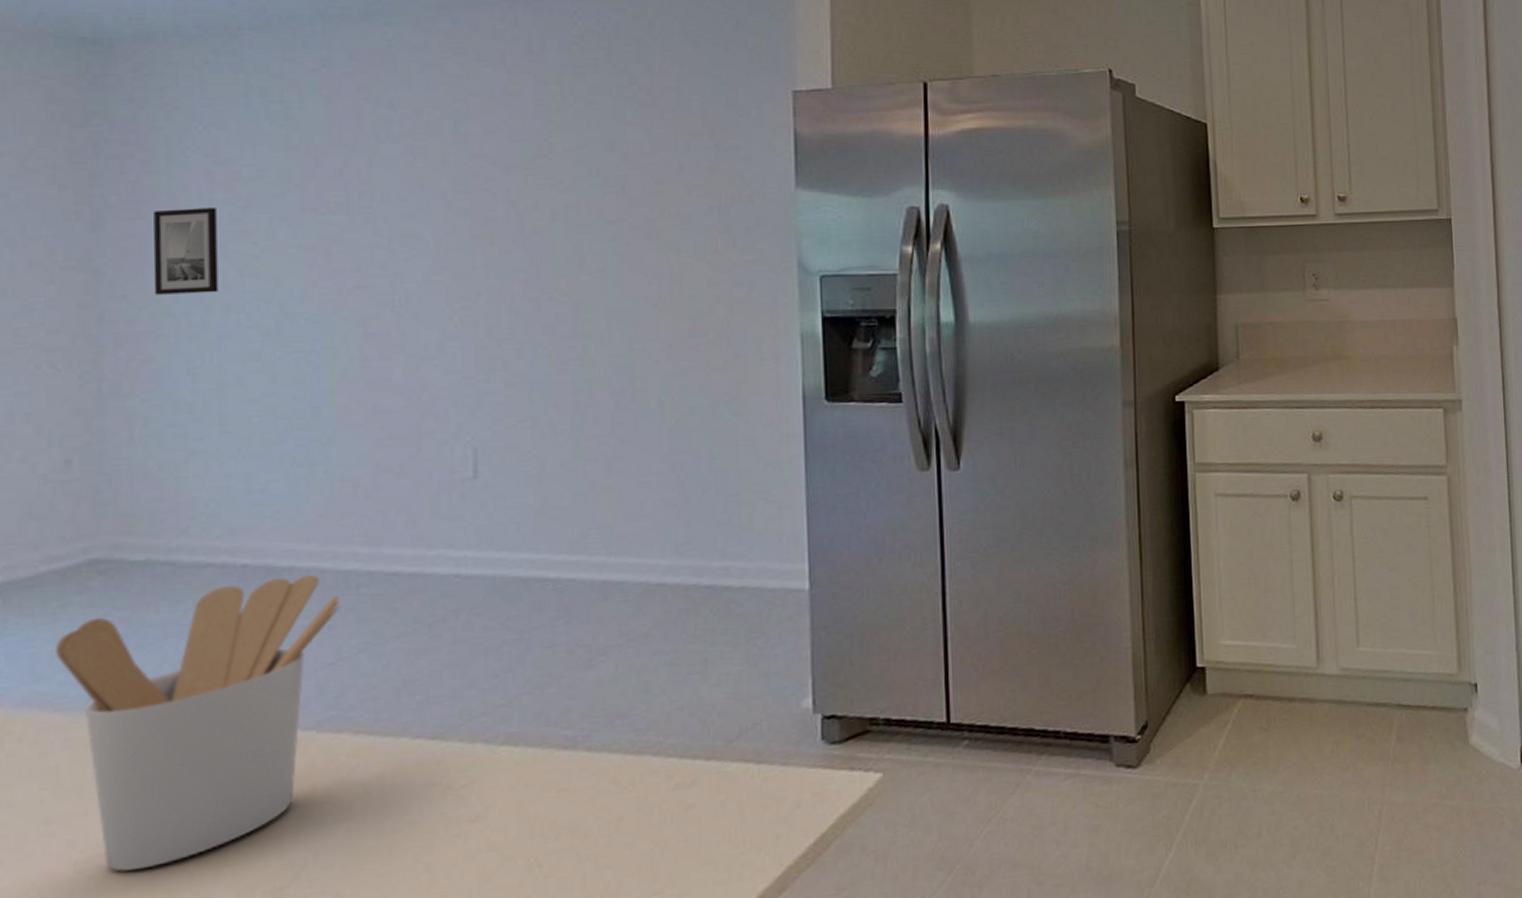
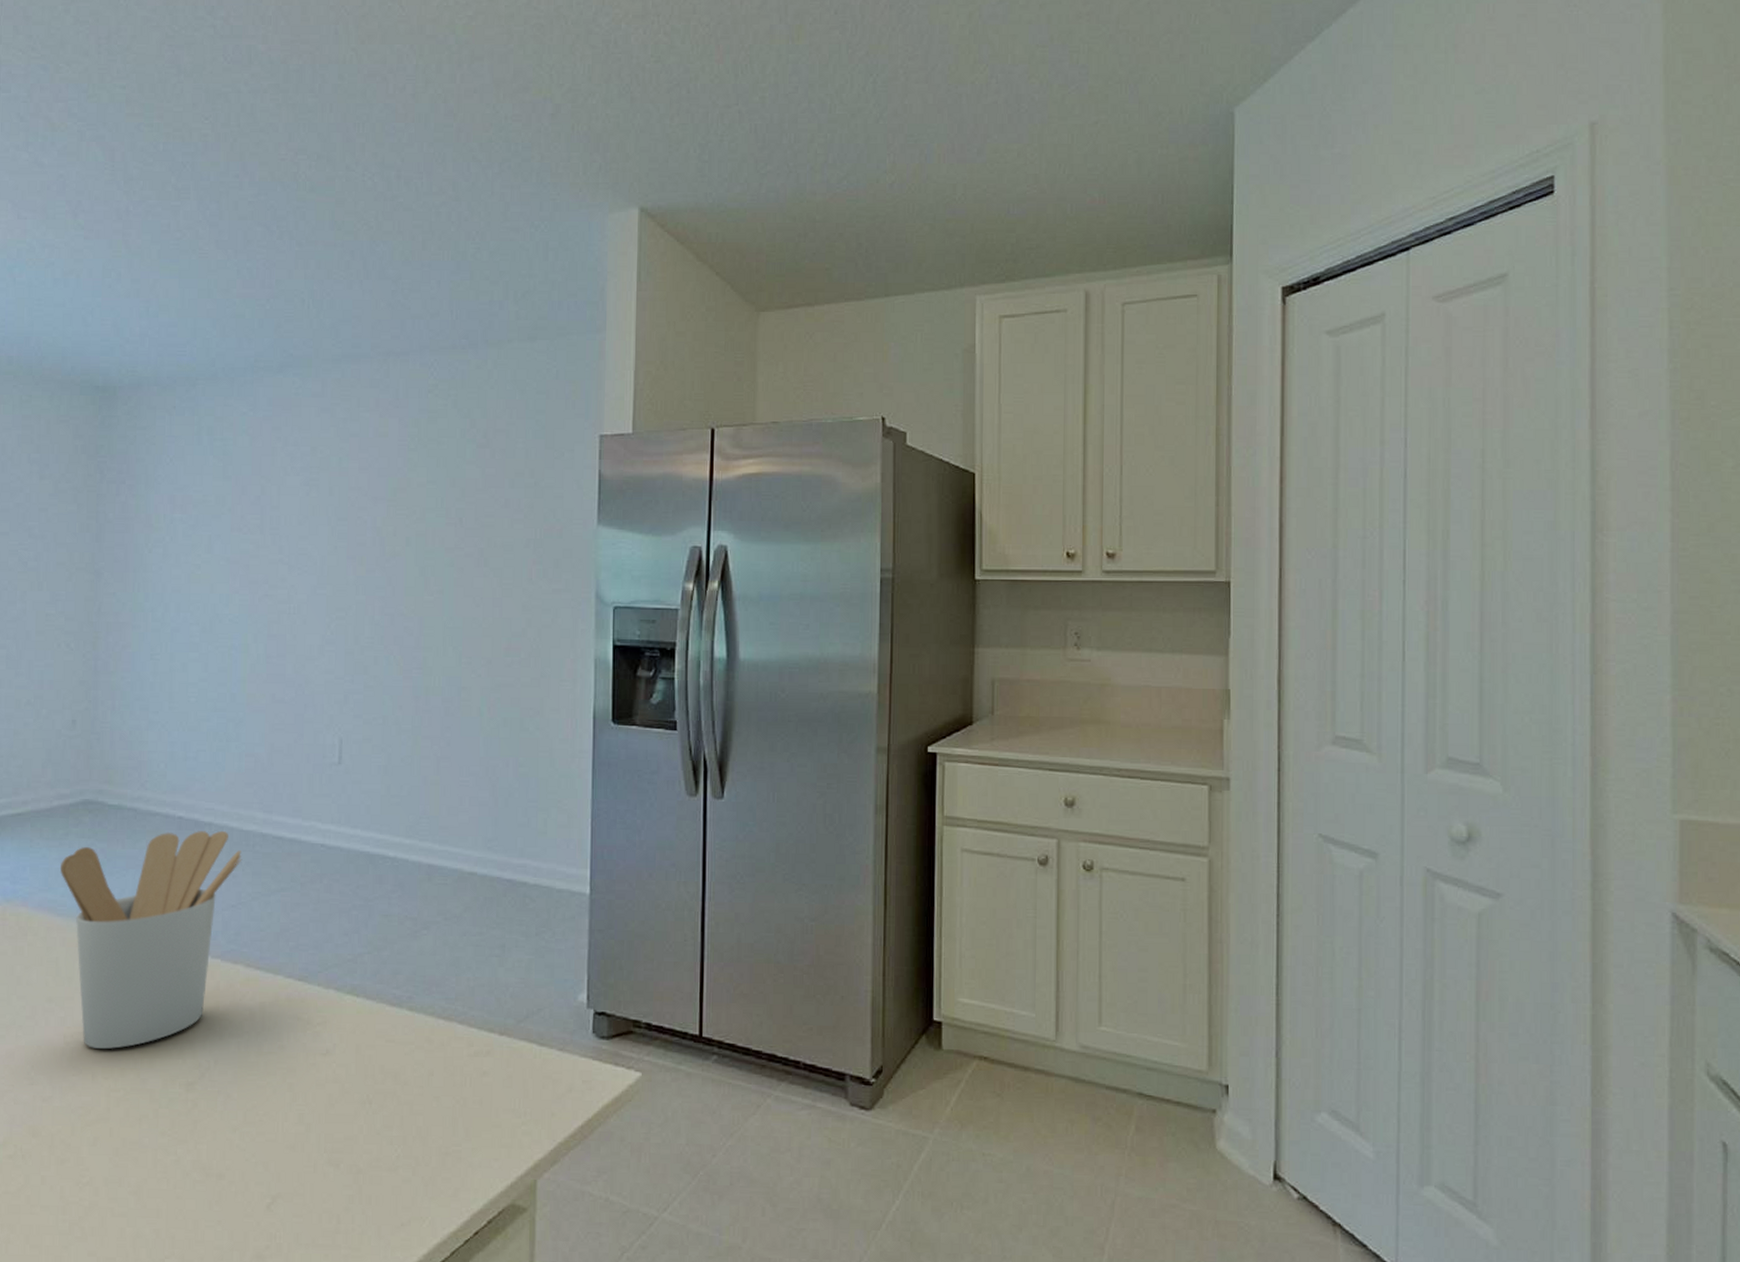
wall art: present [153,208,219,295] -> none [133,525,175,594]

